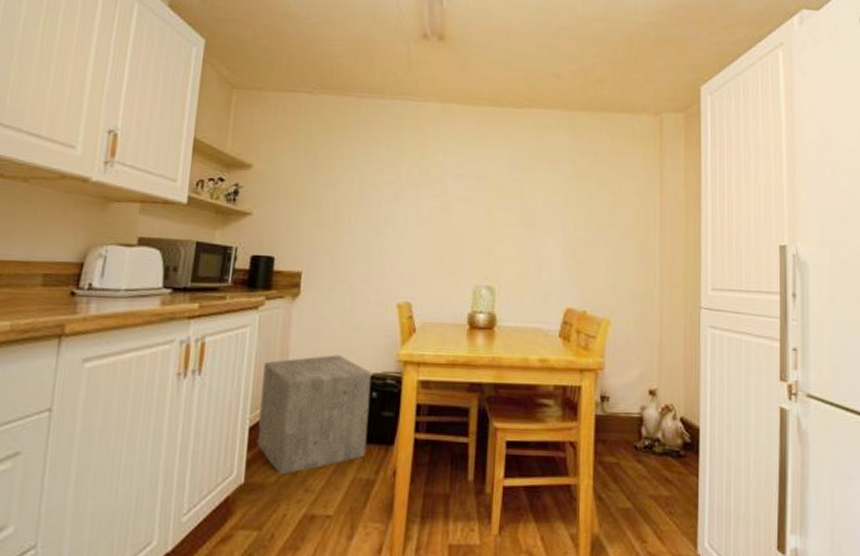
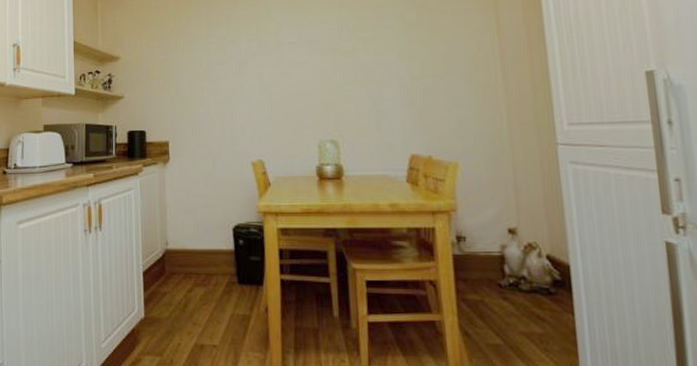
stool: present [257,354,372,475] -> none [148,209,240,311]

